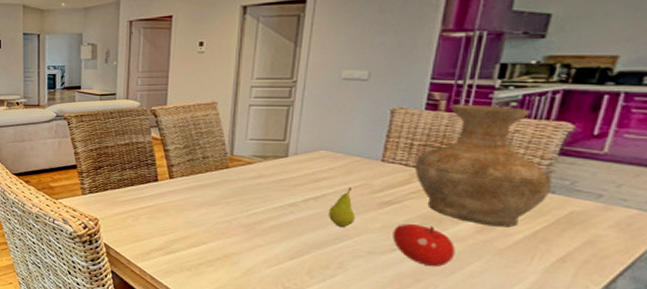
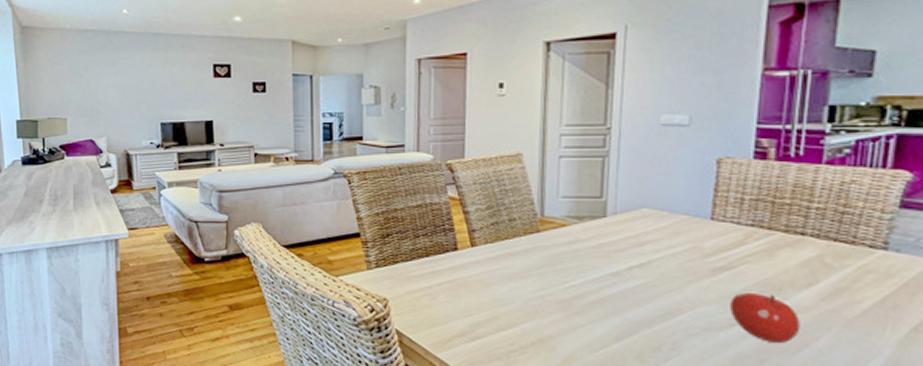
fruit: present [329,187,356,228] -> none [657,251,688,300]
vase: present [414,104,552,228] -> none [747,151,896,293]

